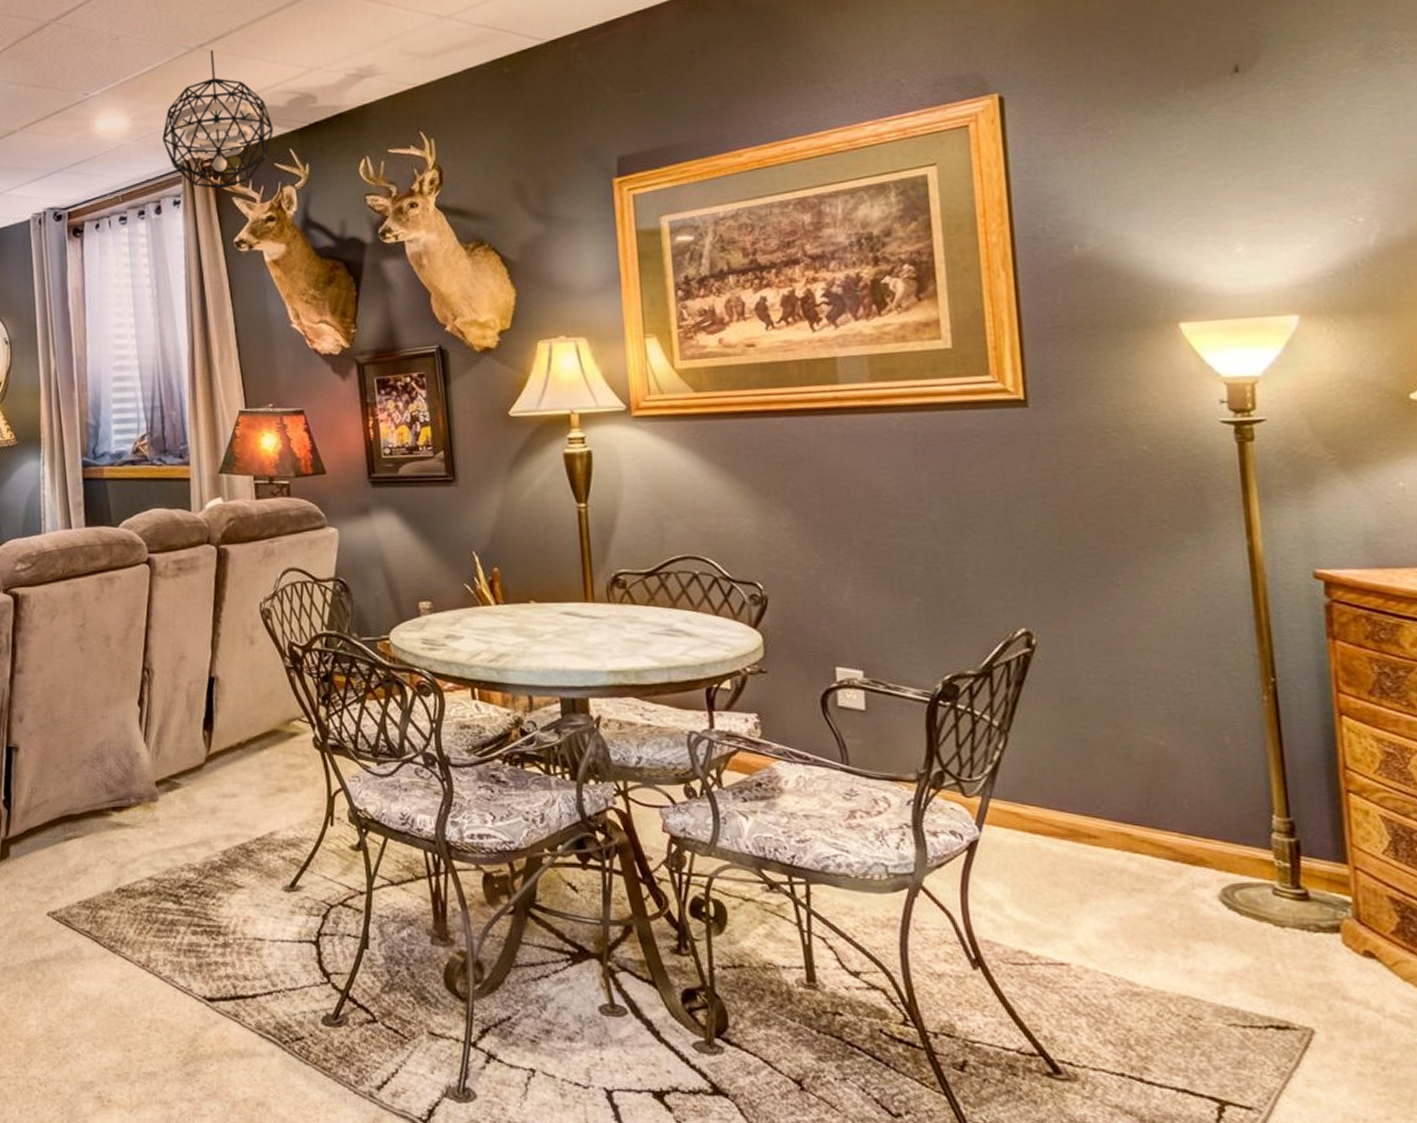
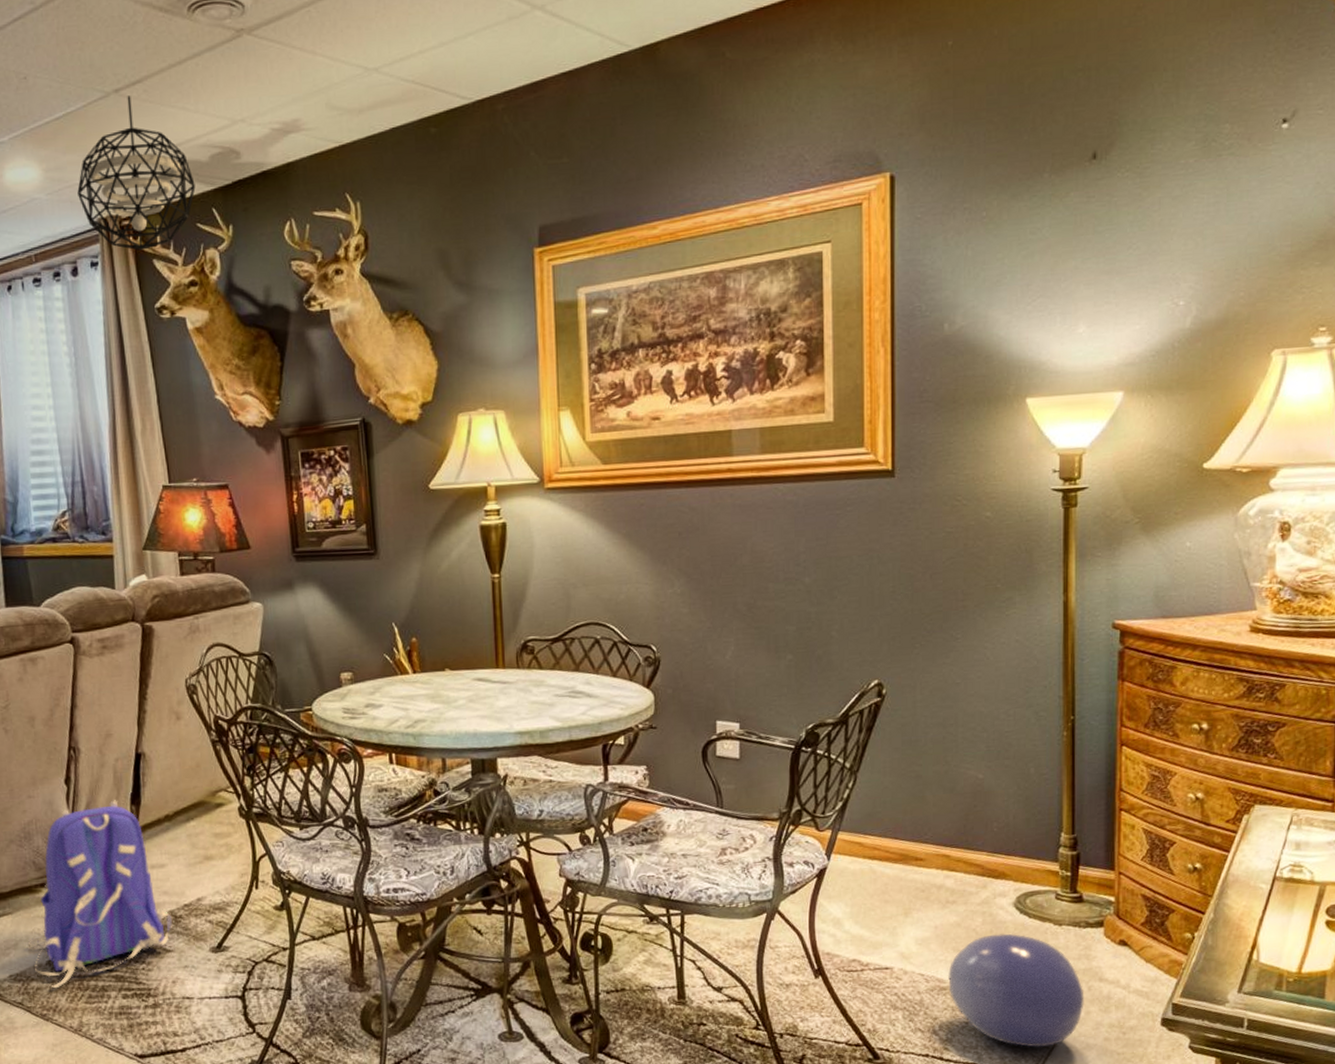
backpack: none [97,724,245,919] -> present [27,800,173,989]
ball: none [1141,932,1325,1078] -> present [948,933,1085,1048]

